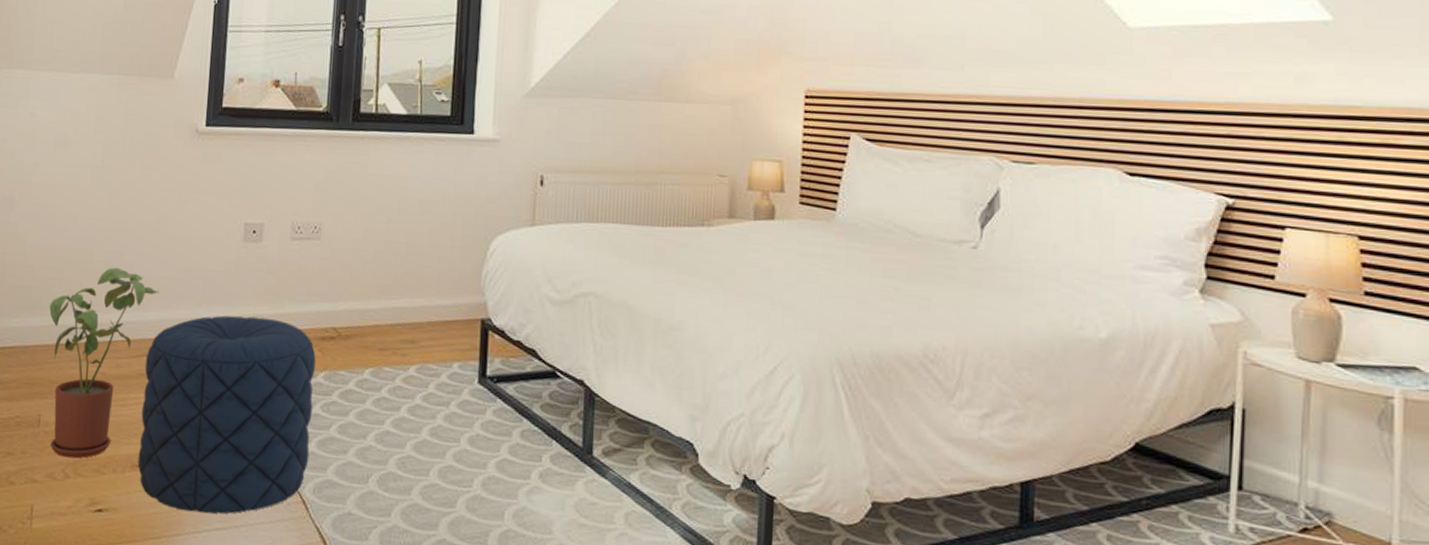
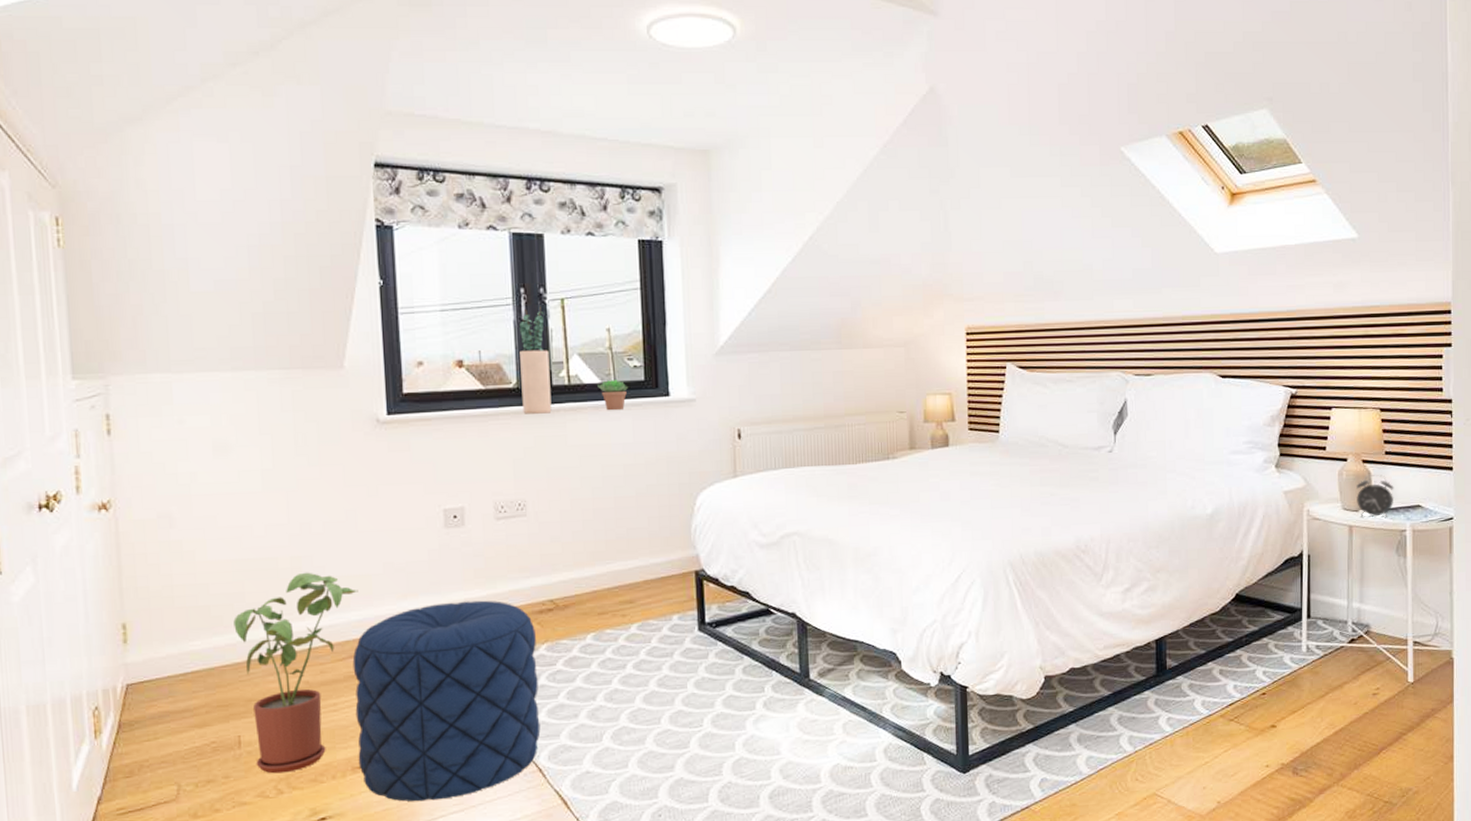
vase: none [329,34,361,140] -> present [520,306,552,414]
succulent plant: none [403,111,434,144] -> present [597,378,629,411]
alarm clock: none [1318,317,1377,377] -> present [1356,474,1394,517]

